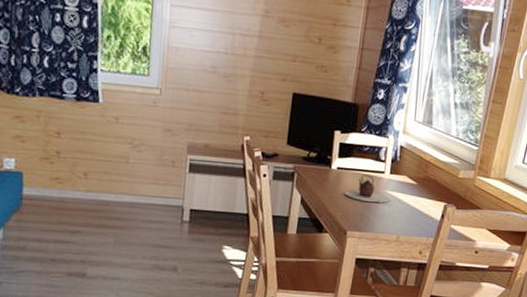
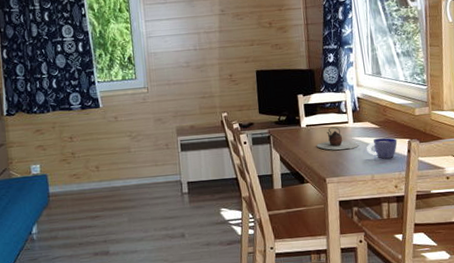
cup: none [398,195,433,221] -> present [367,137,398,159]

